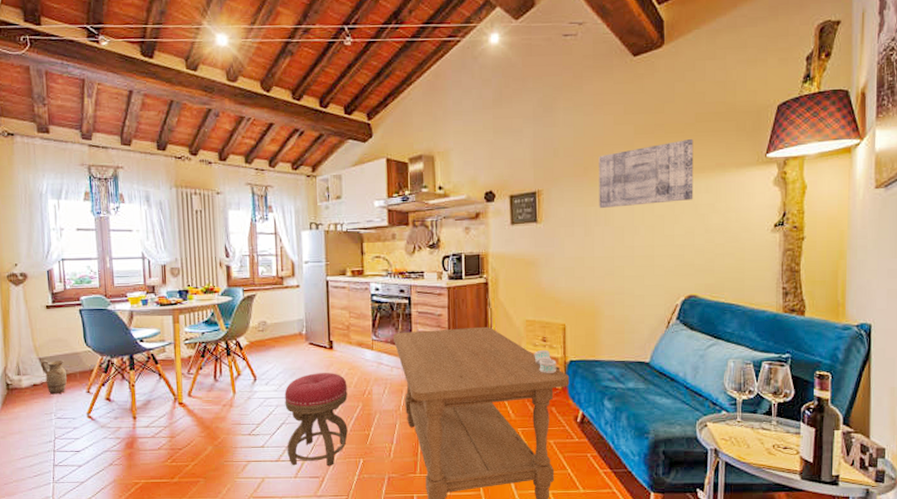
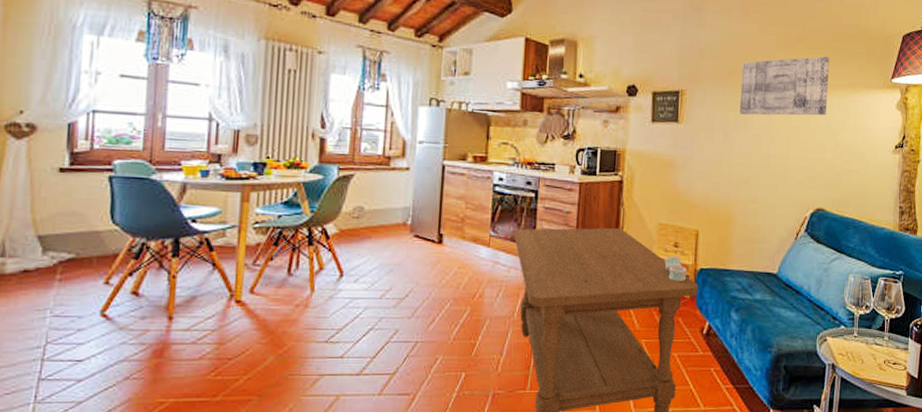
ceramic jug: present [40,360,67,395] -> none [38,238,77,285]
stool: present [284,373,348,467] -> none [372,270,455,382]

